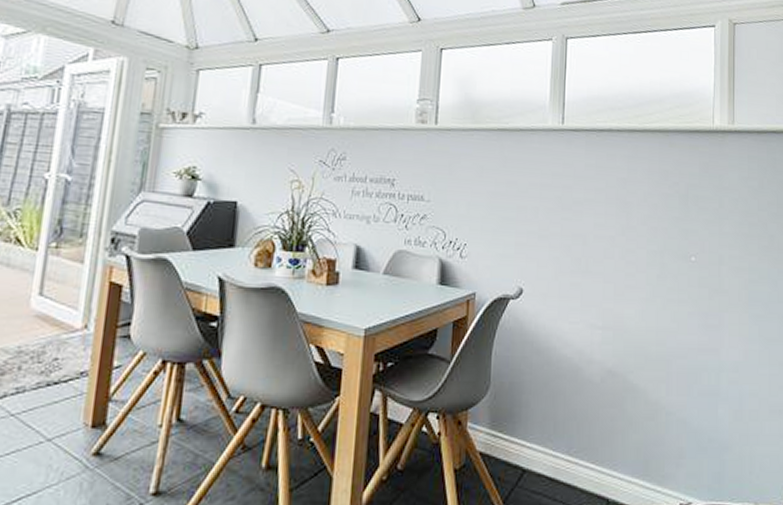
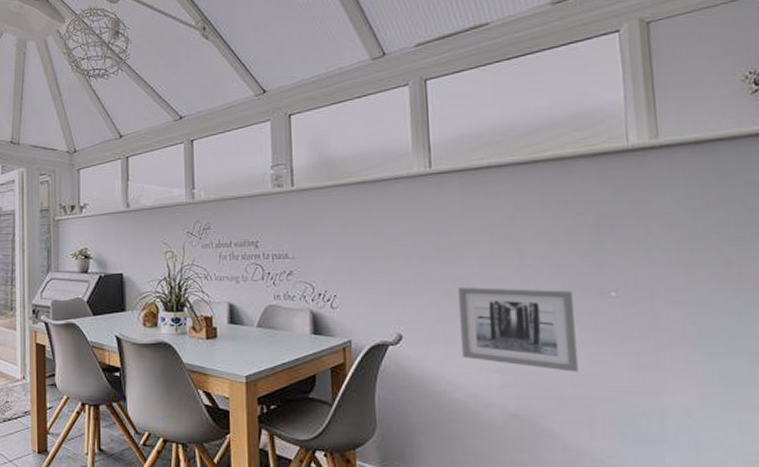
wall art: none [573,244,664,330] -> present [458,287,578,372]

